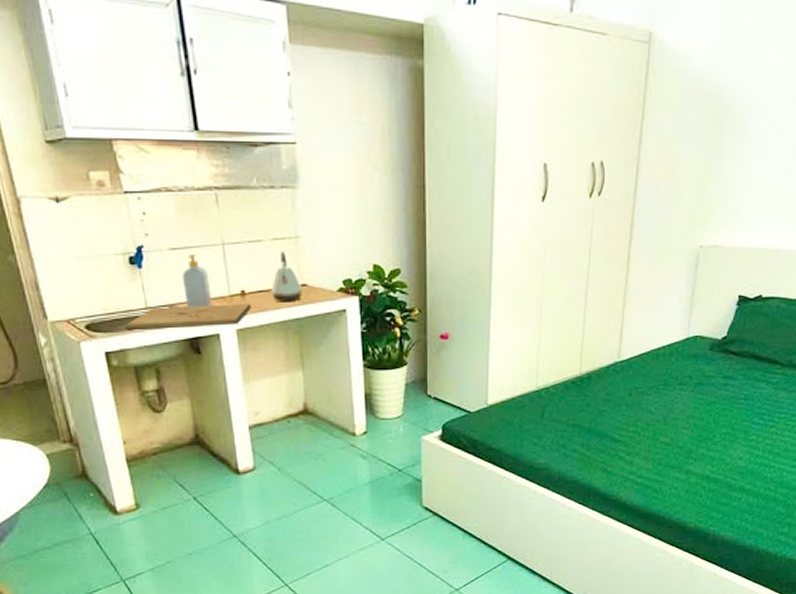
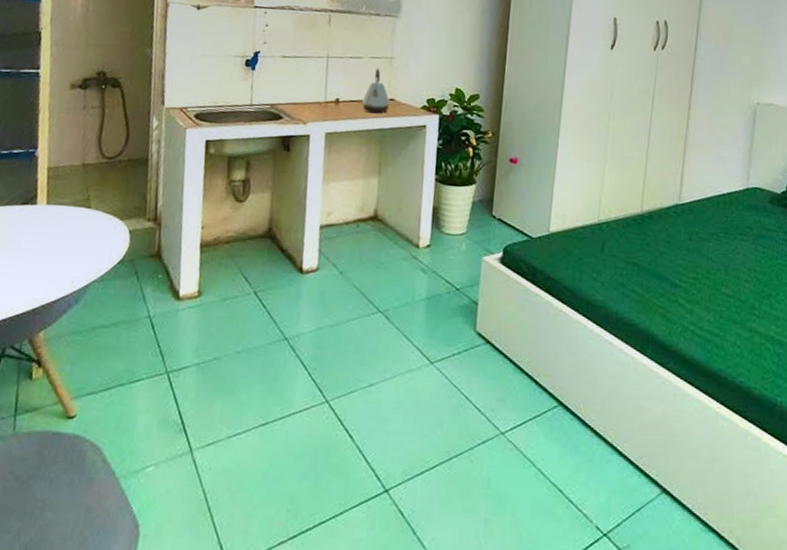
cutting board: present [124,304,251,329] -> none [228,105,343,129]
soap bottle: present [181,254,212,308] -> none [285,62,311,110]

